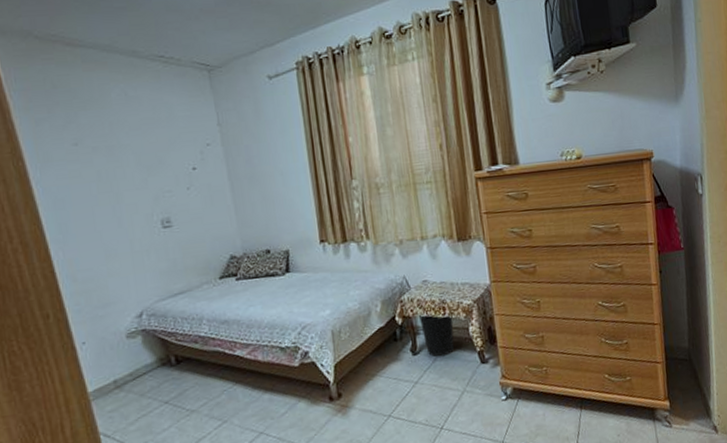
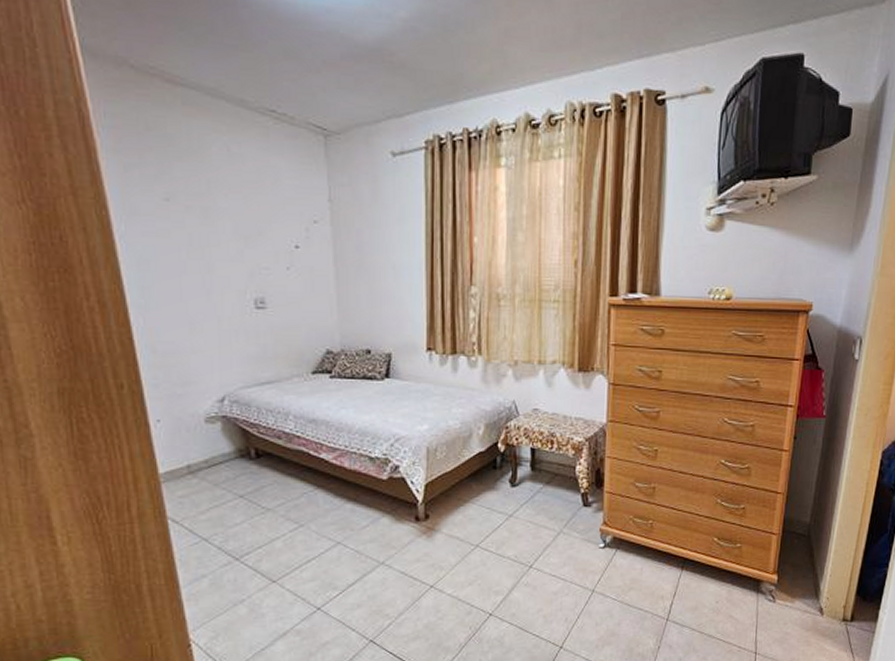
wastebasket: present [418,313,454,357] -> none [523,443,560,493]

